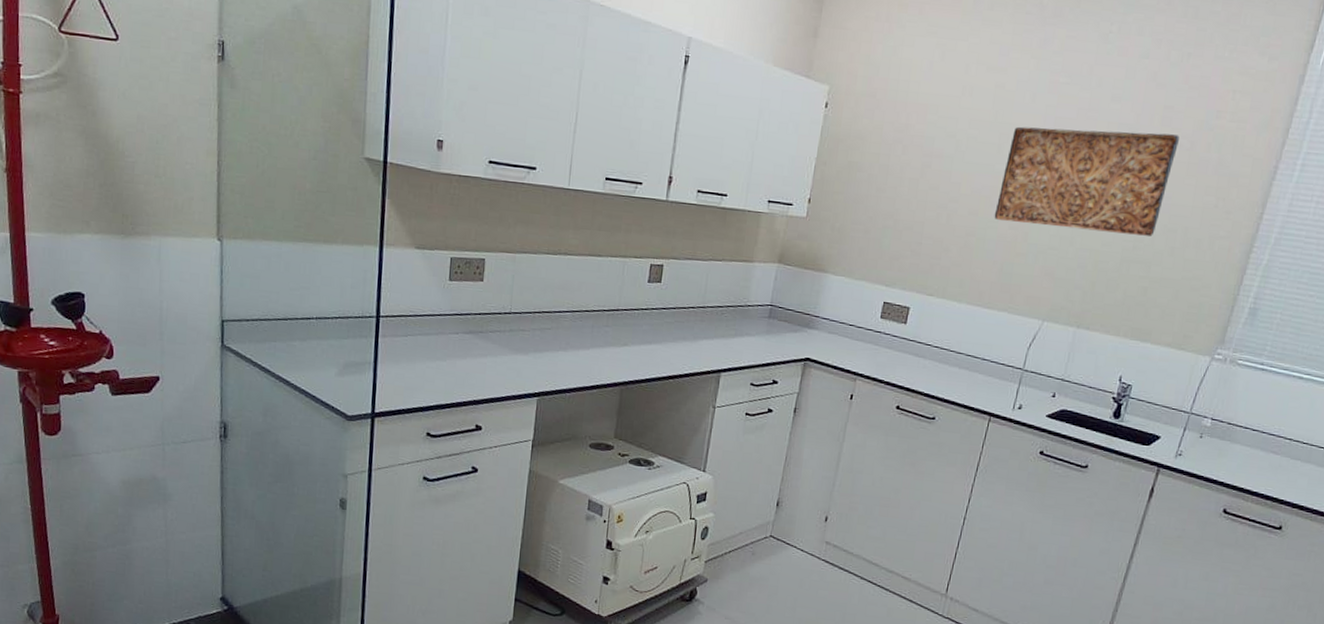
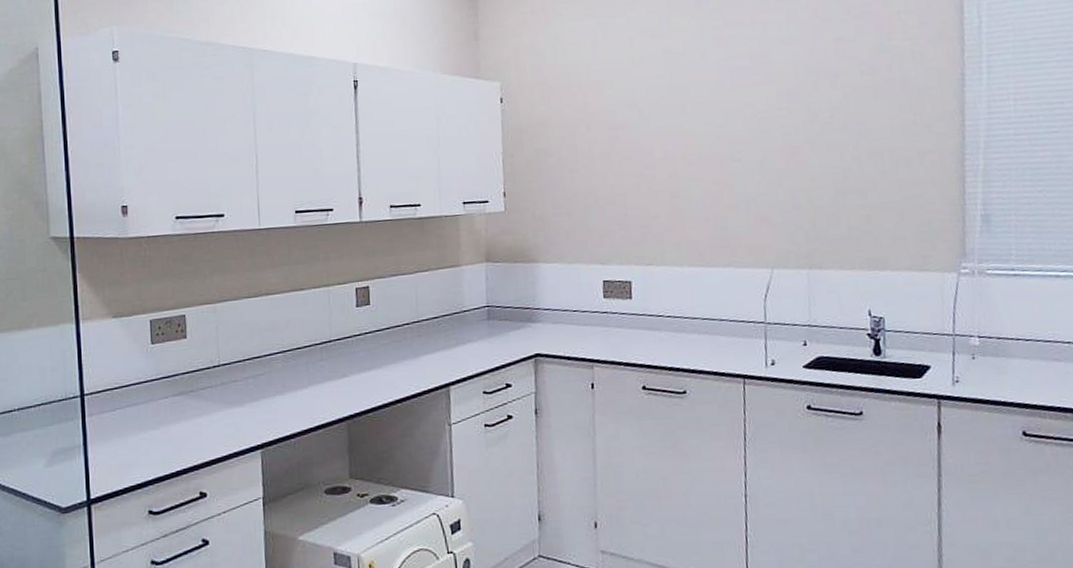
relief panel: present [994,126,1180,236] -> none [692,62,861,178]

